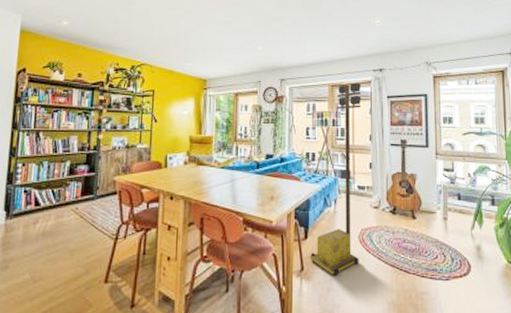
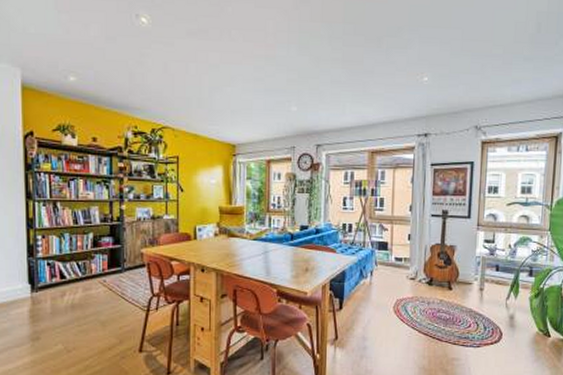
portable light tower: present [310,82,362,275] -> none [344,148,404,343]

